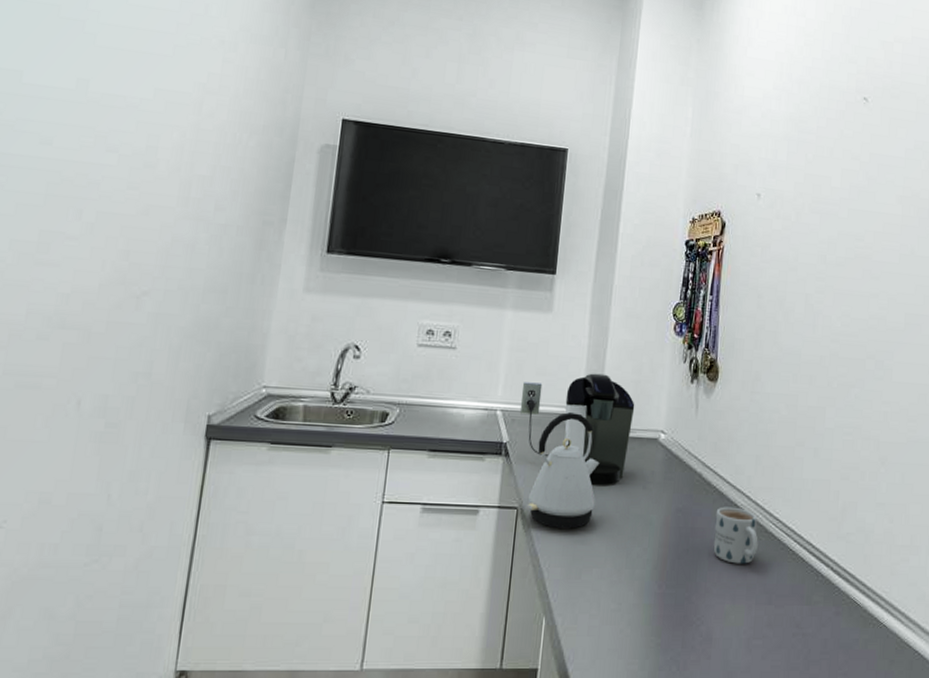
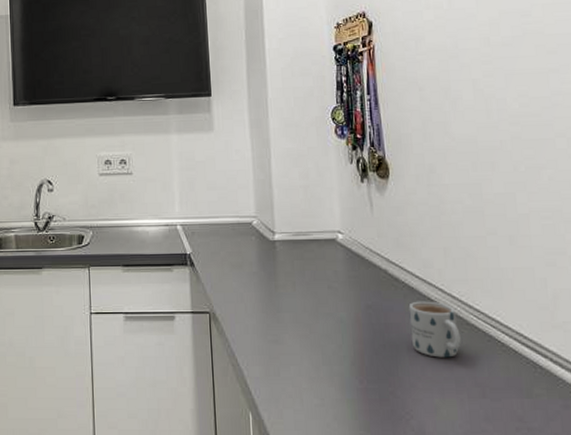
coffee maker: present [519,373,635,485] -> none [196,182,308,287]
kettle: present [526,412,600,529] -> none [218,221,284,329]

